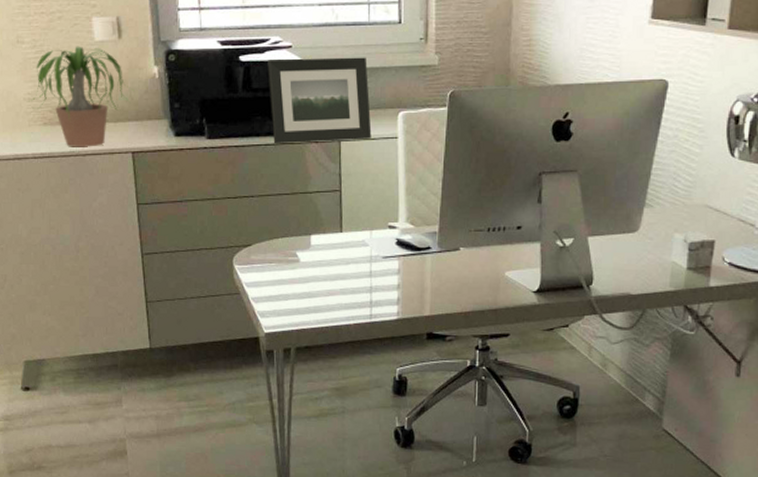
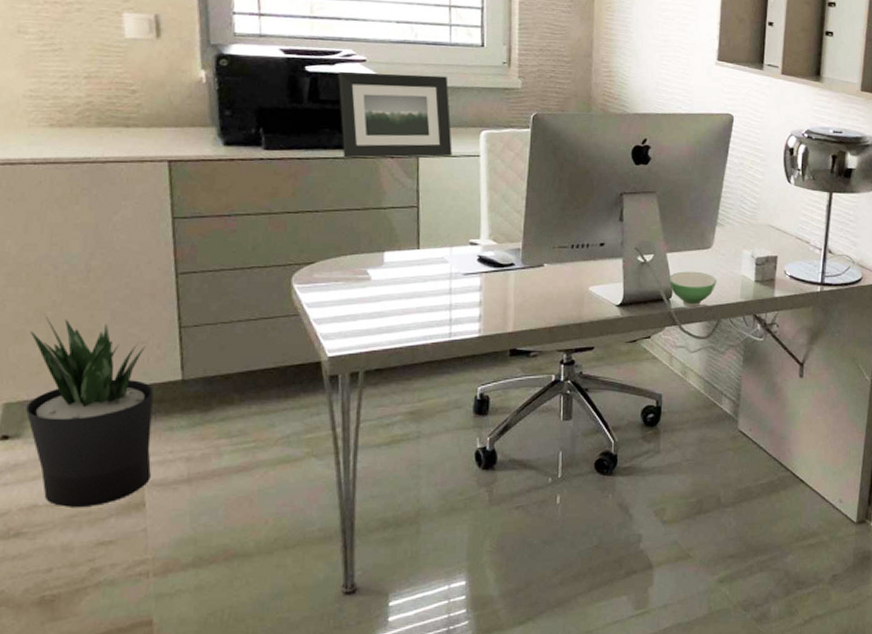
potted plant: present [29,46,135,147] -> none [30,42,175,154]
planter: none [39,288,130,450] -> present [26,314,153,507]
bowl: none [589,257,643,296] -> present [668,271,717,307]

